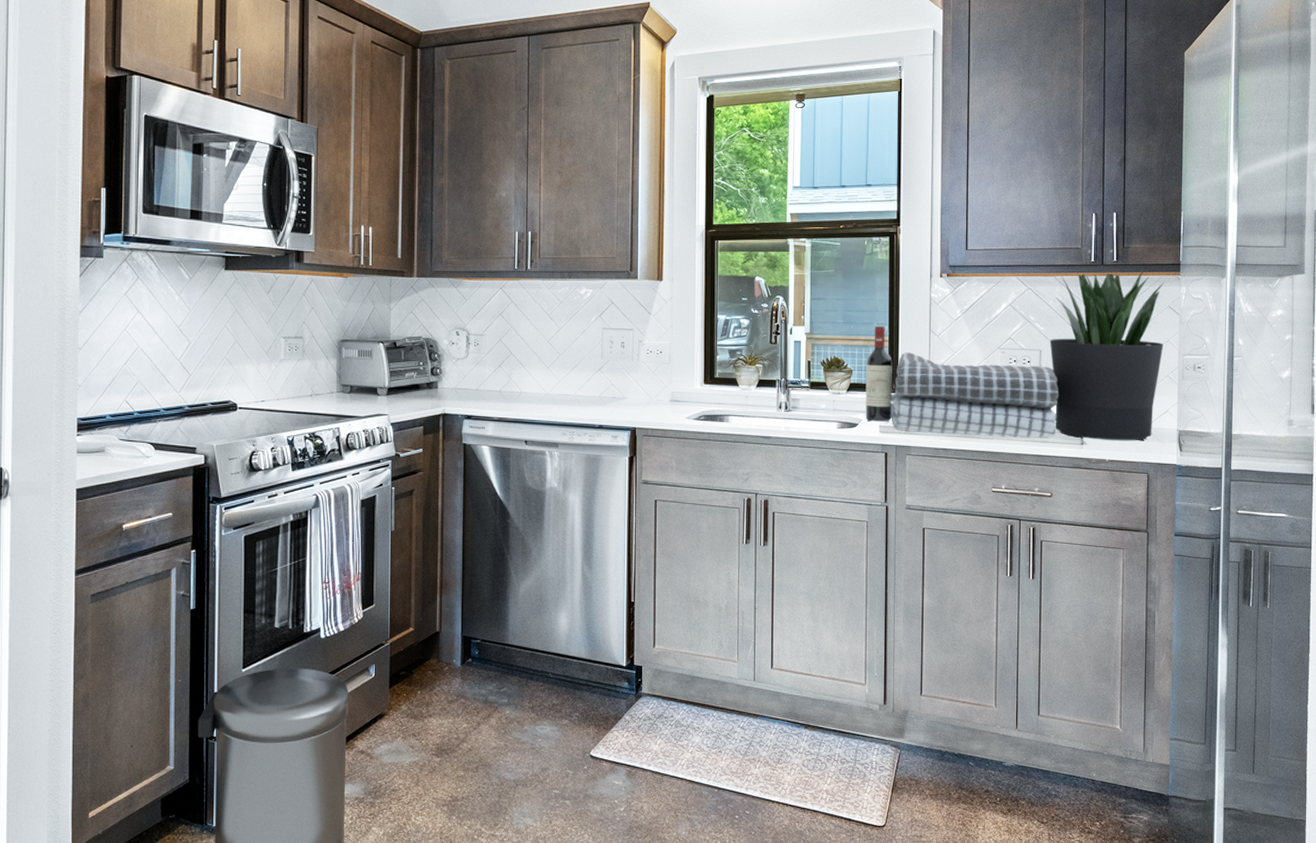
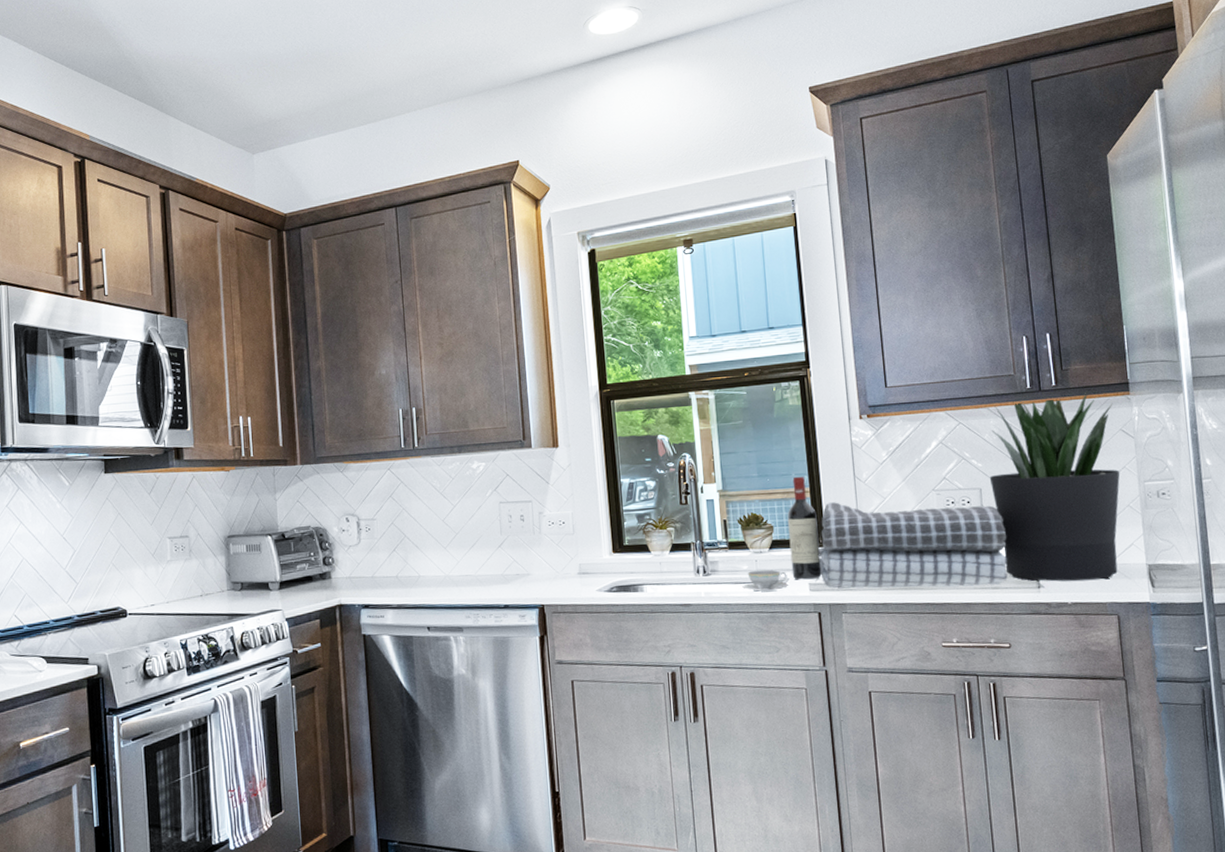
teacup: none [819,410,861,430] -> present [742,570,788,592]

